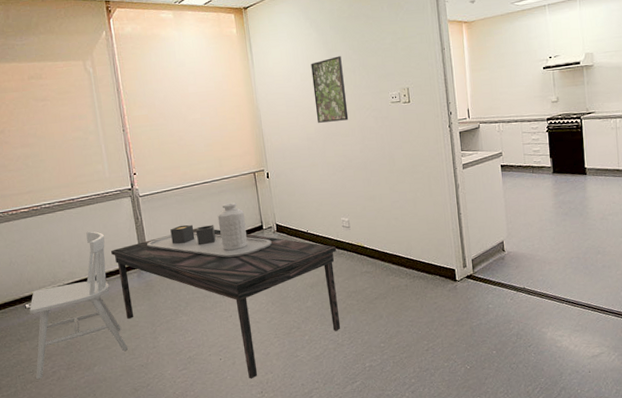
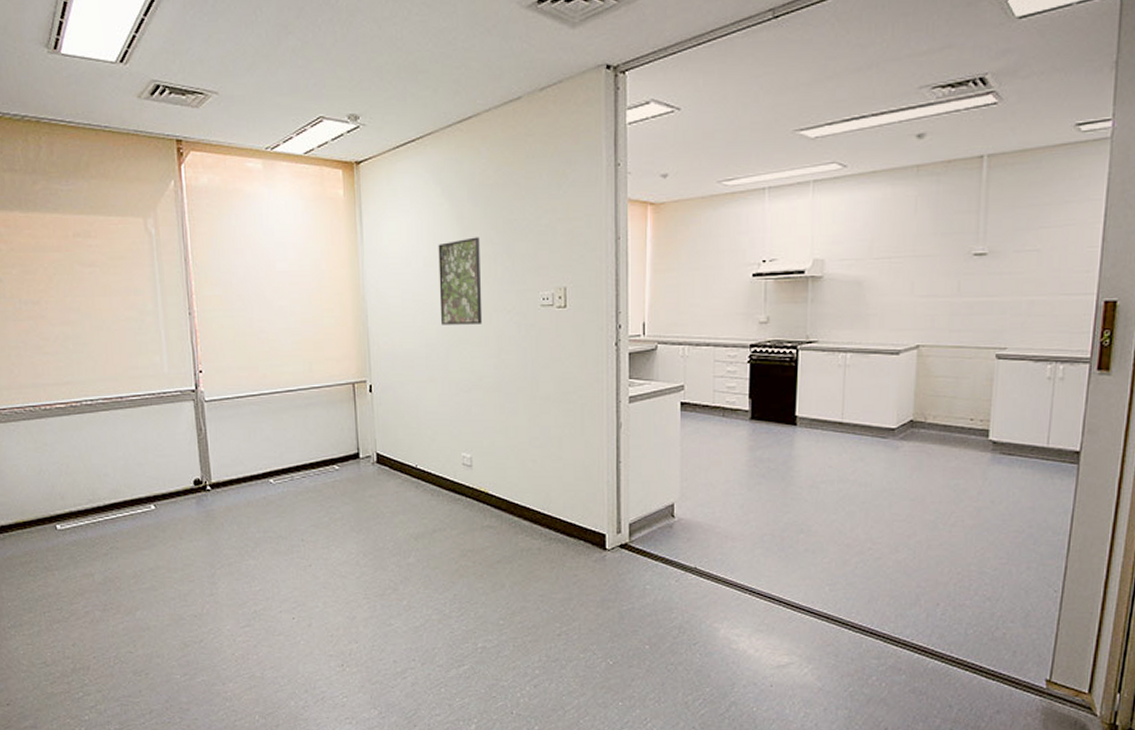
chair: present [29,231,129,380] -> none [61,440,180,620]
dining table: present [110,202,341,379] -> none [164,420,453,647]

